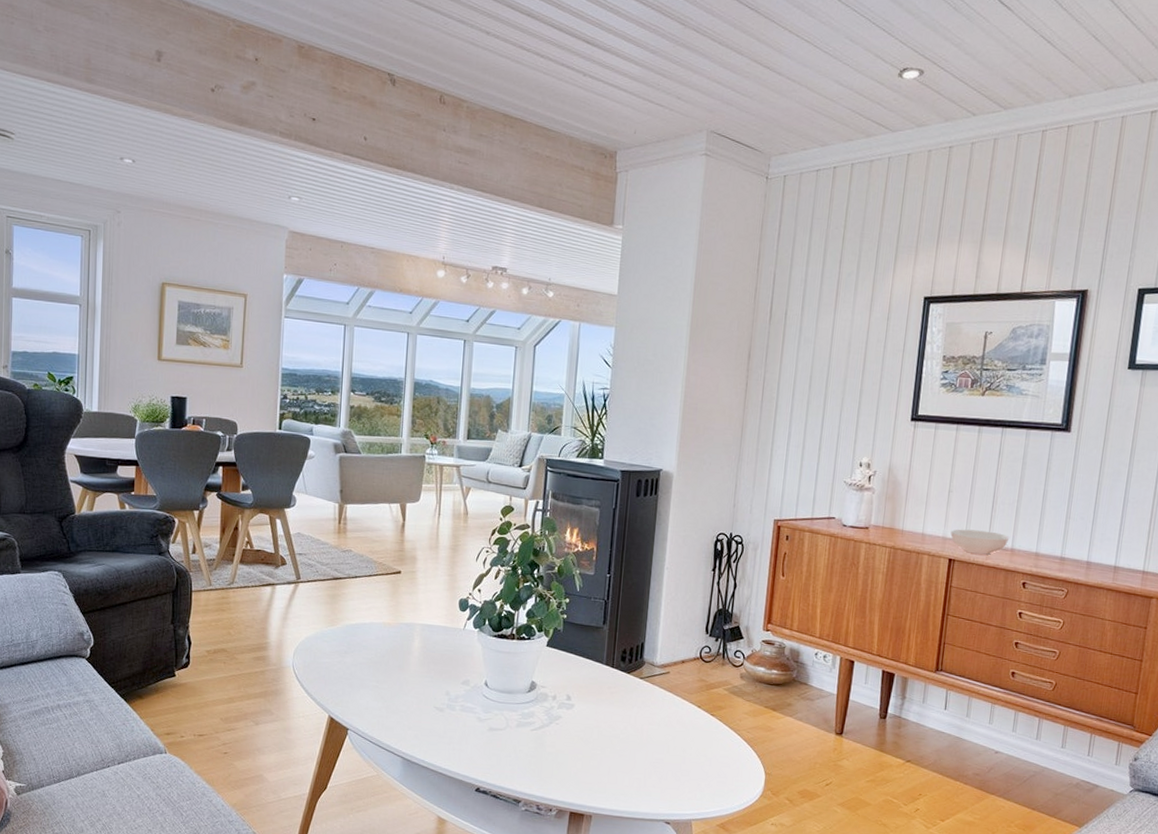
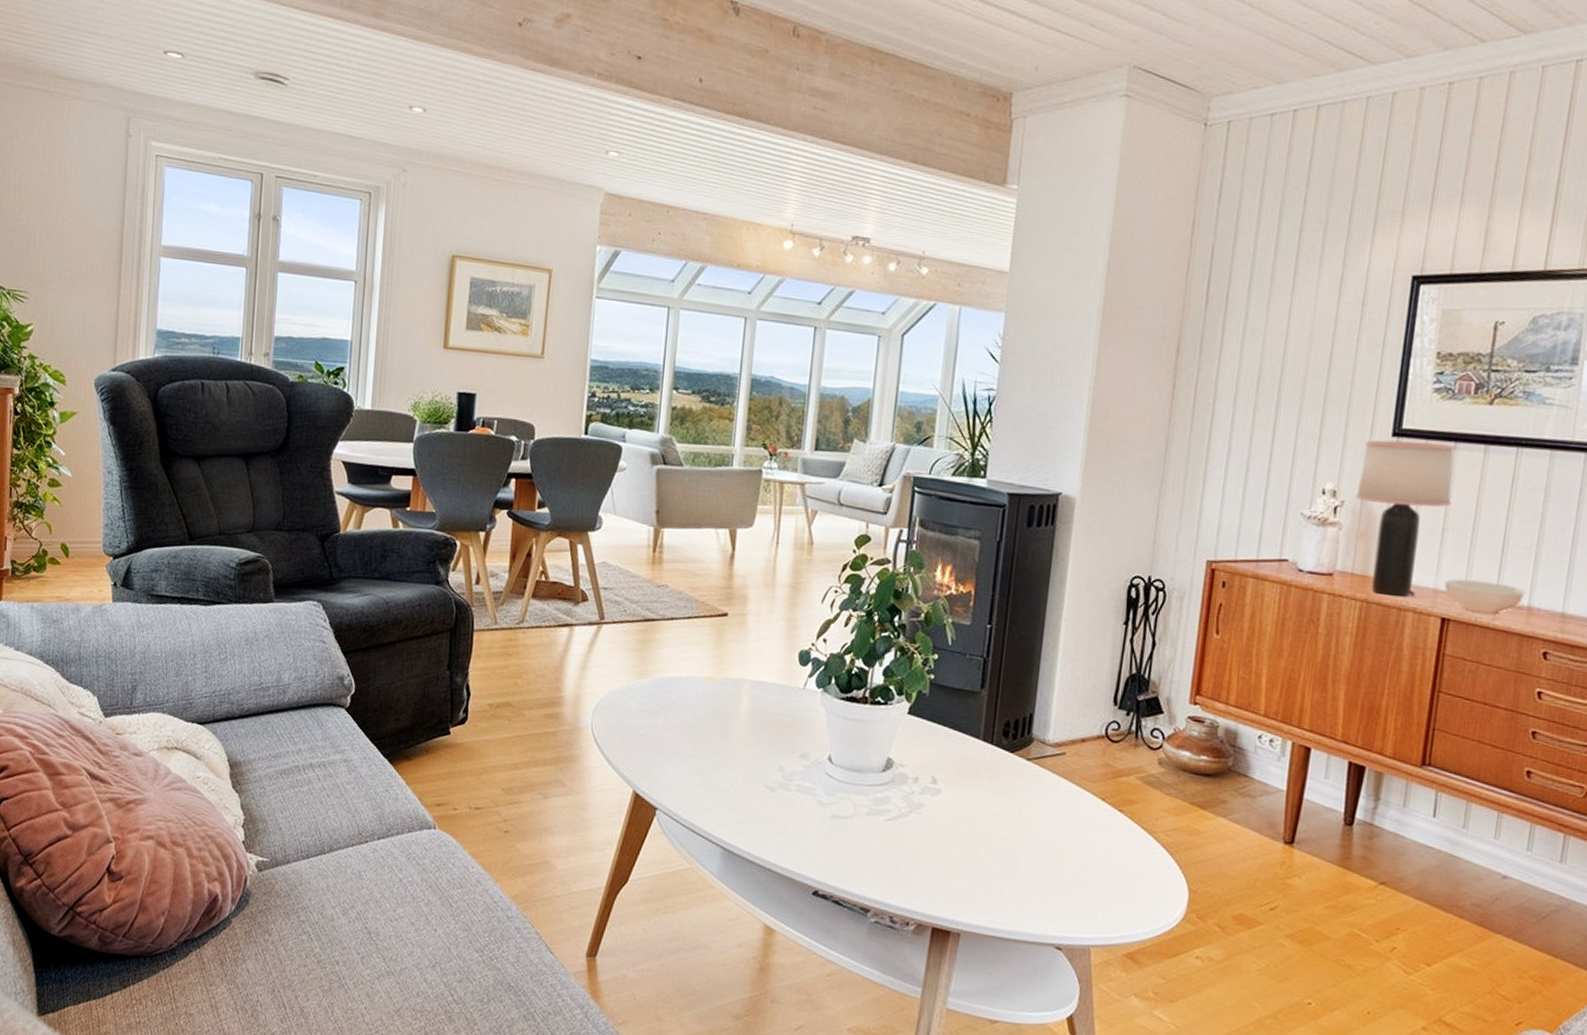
table lamp: none [884,424,958,544] -> present [1355,440,1456,597]

